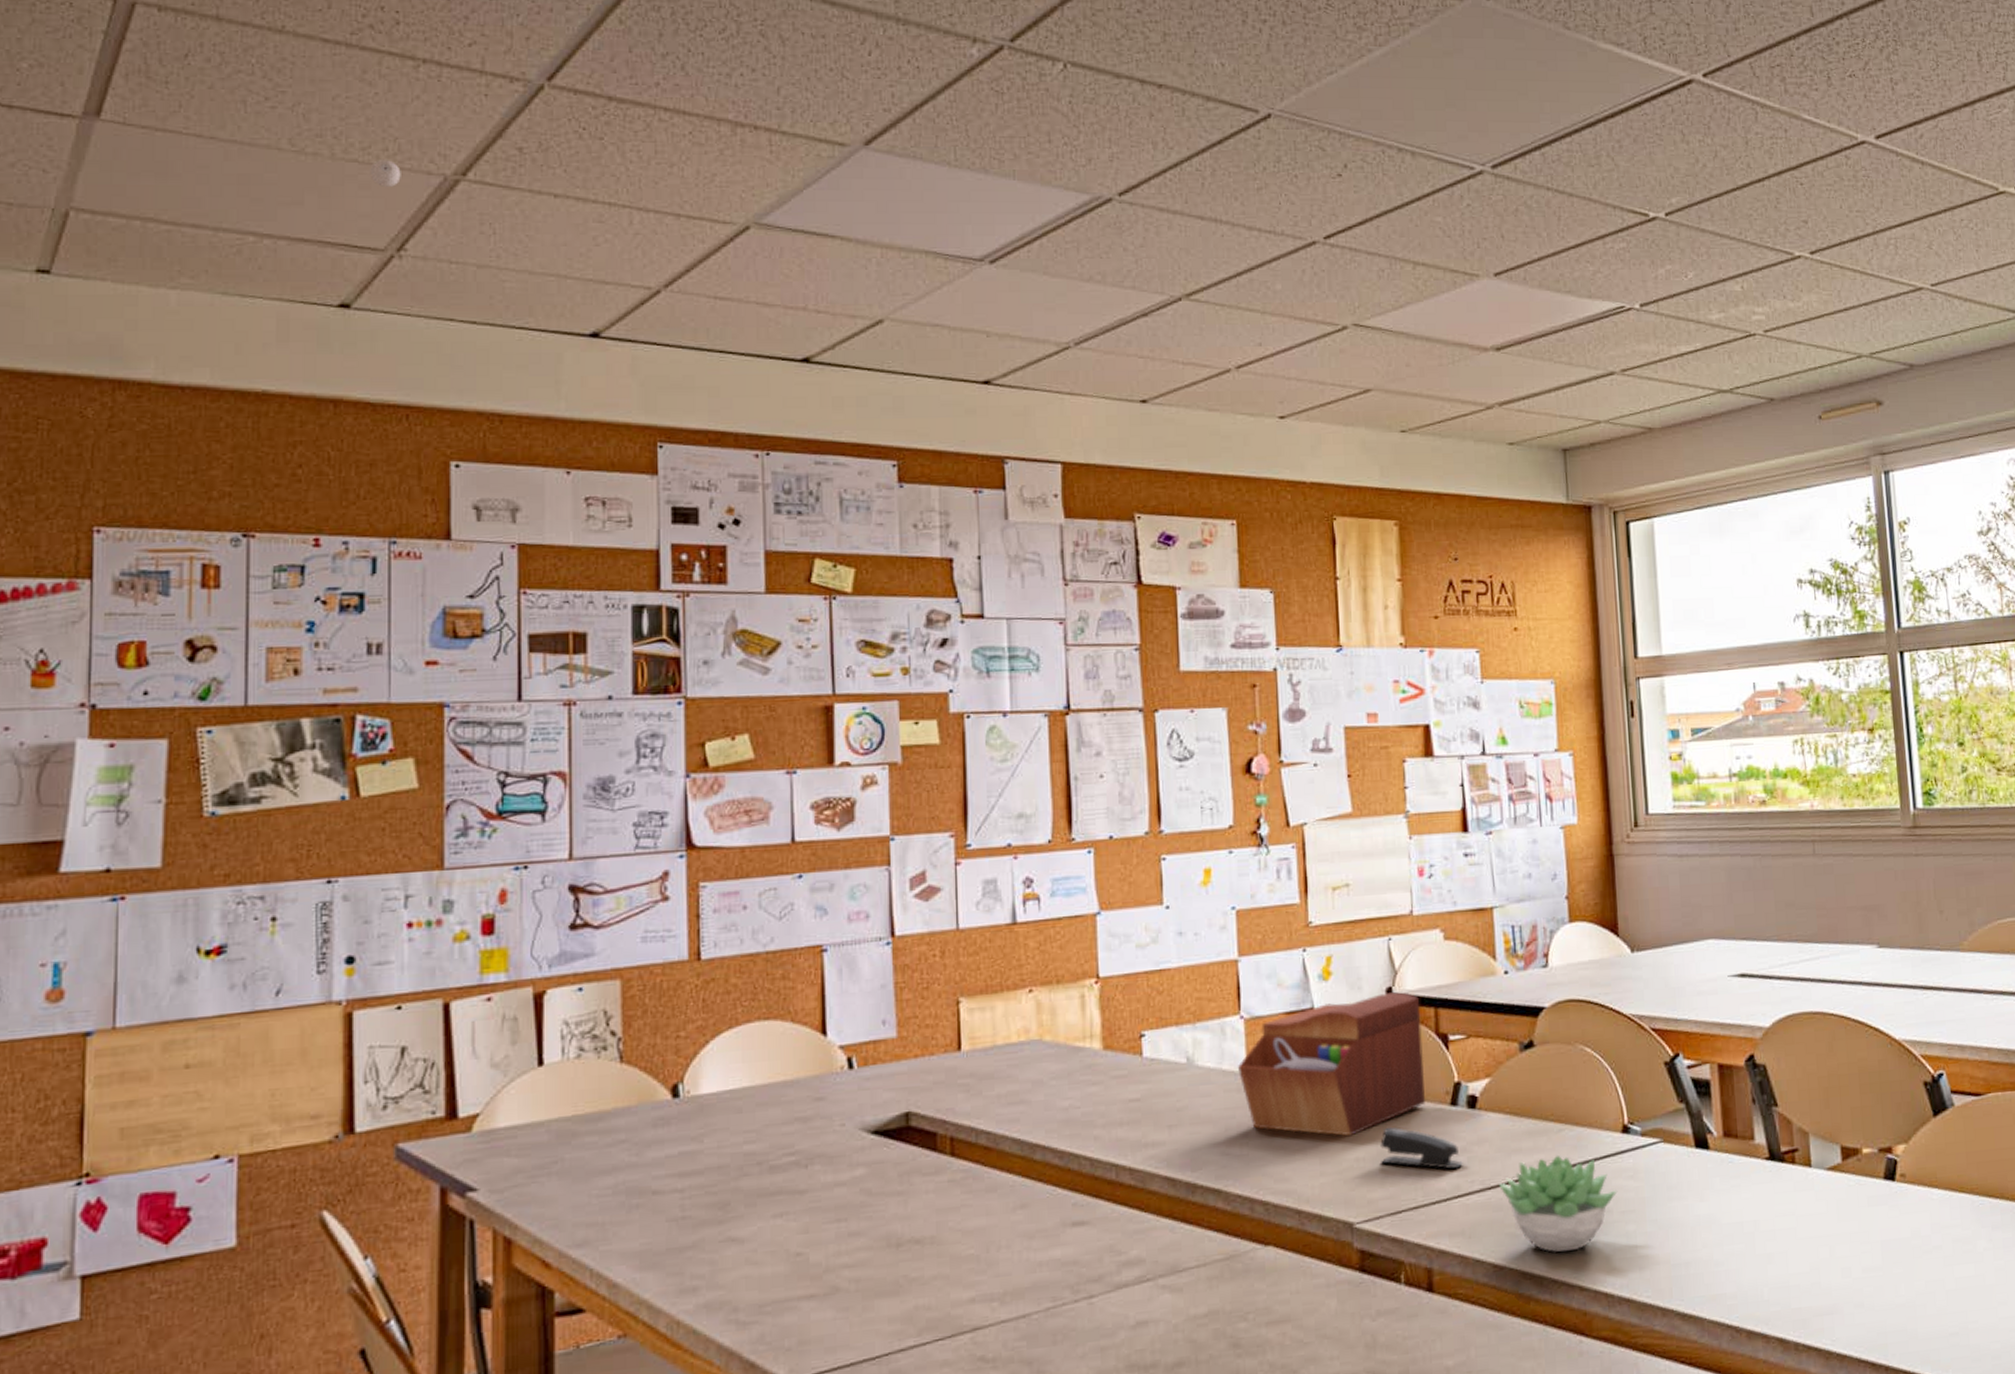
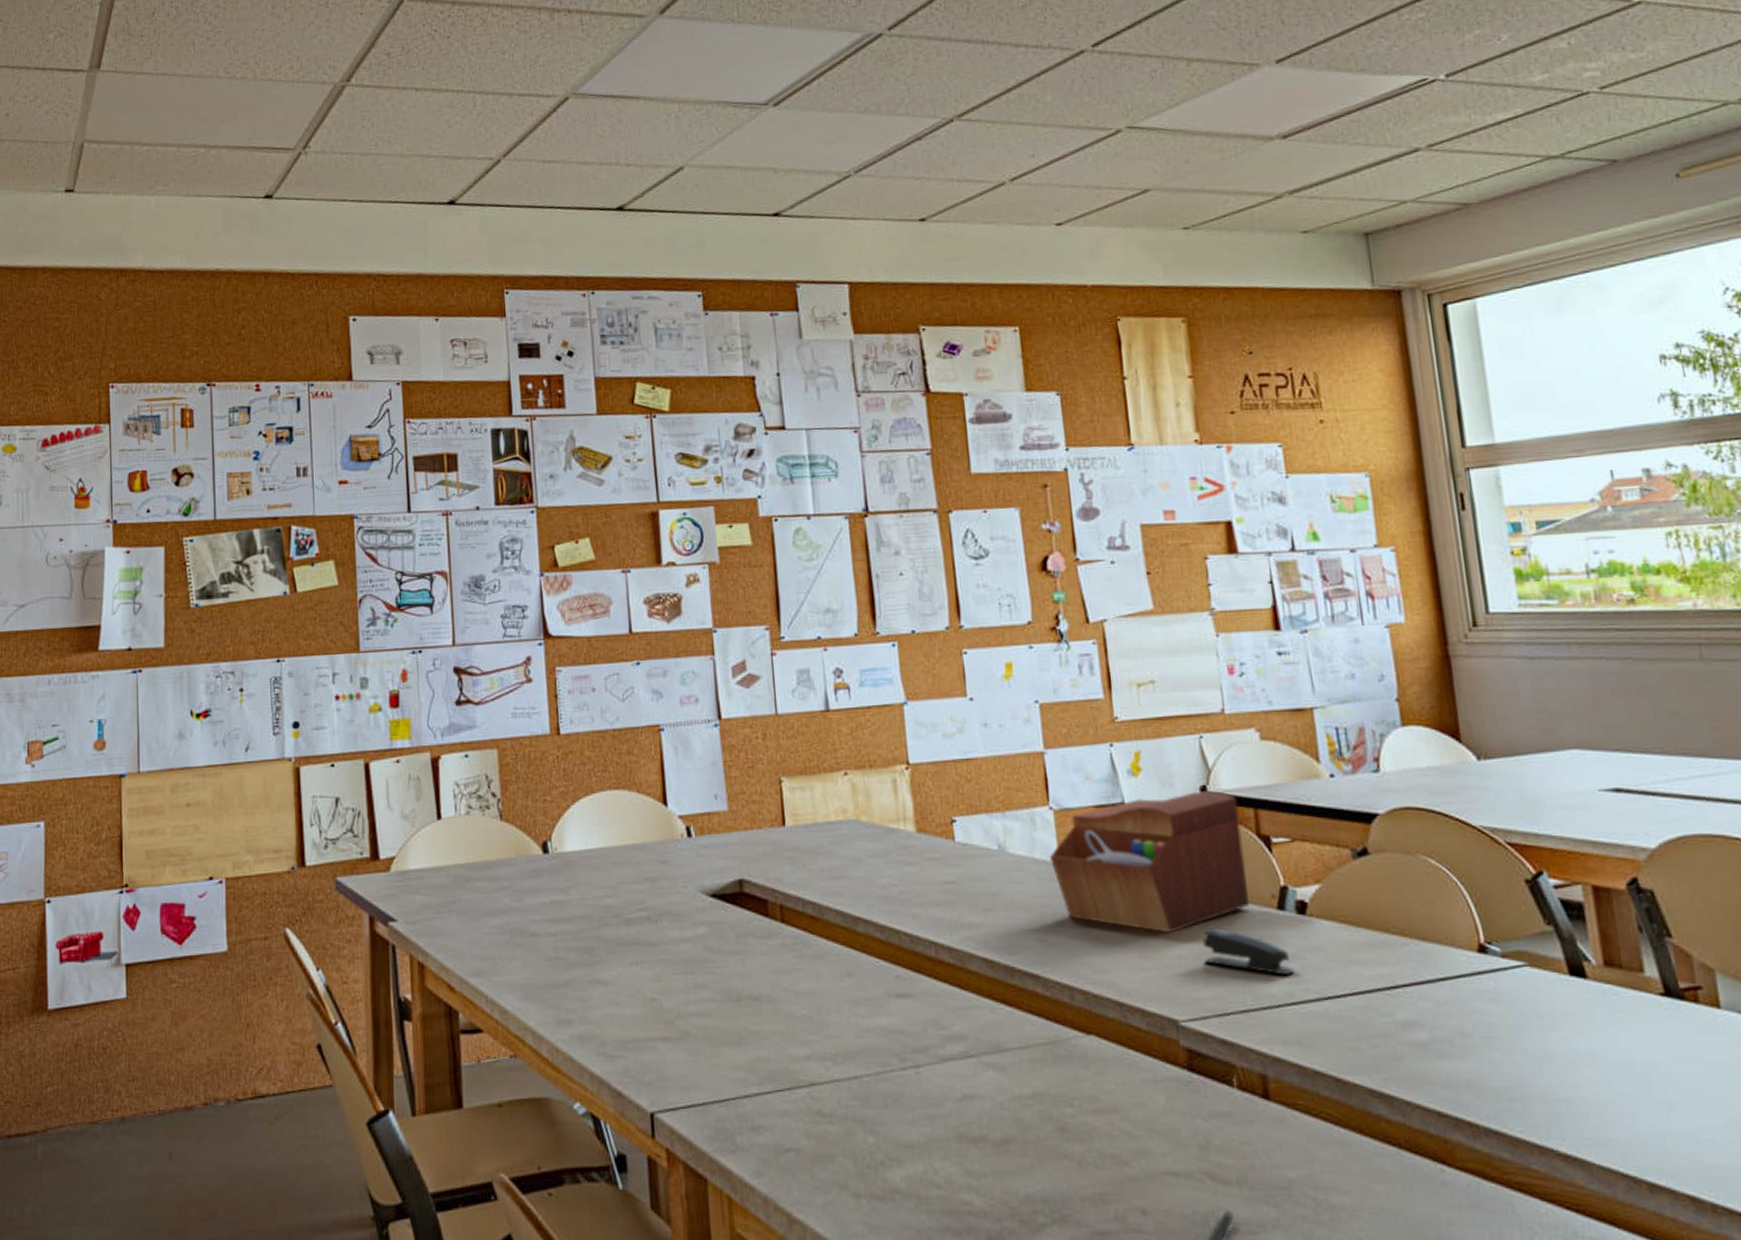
eyeball: present [370,158,401,187] -> none [281,75,303,98]
succulent plant: present [1499,1155,1618,1253] -> none [1337,970,1477,1074]

